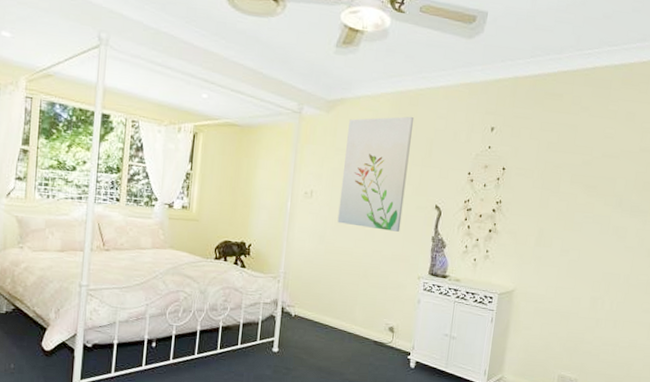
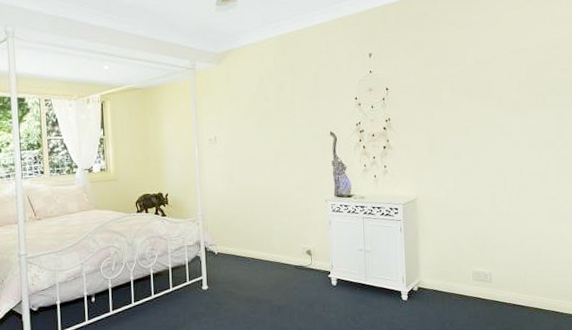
wall art: present [337,116,415,232] -> none [239,55,302,163]

